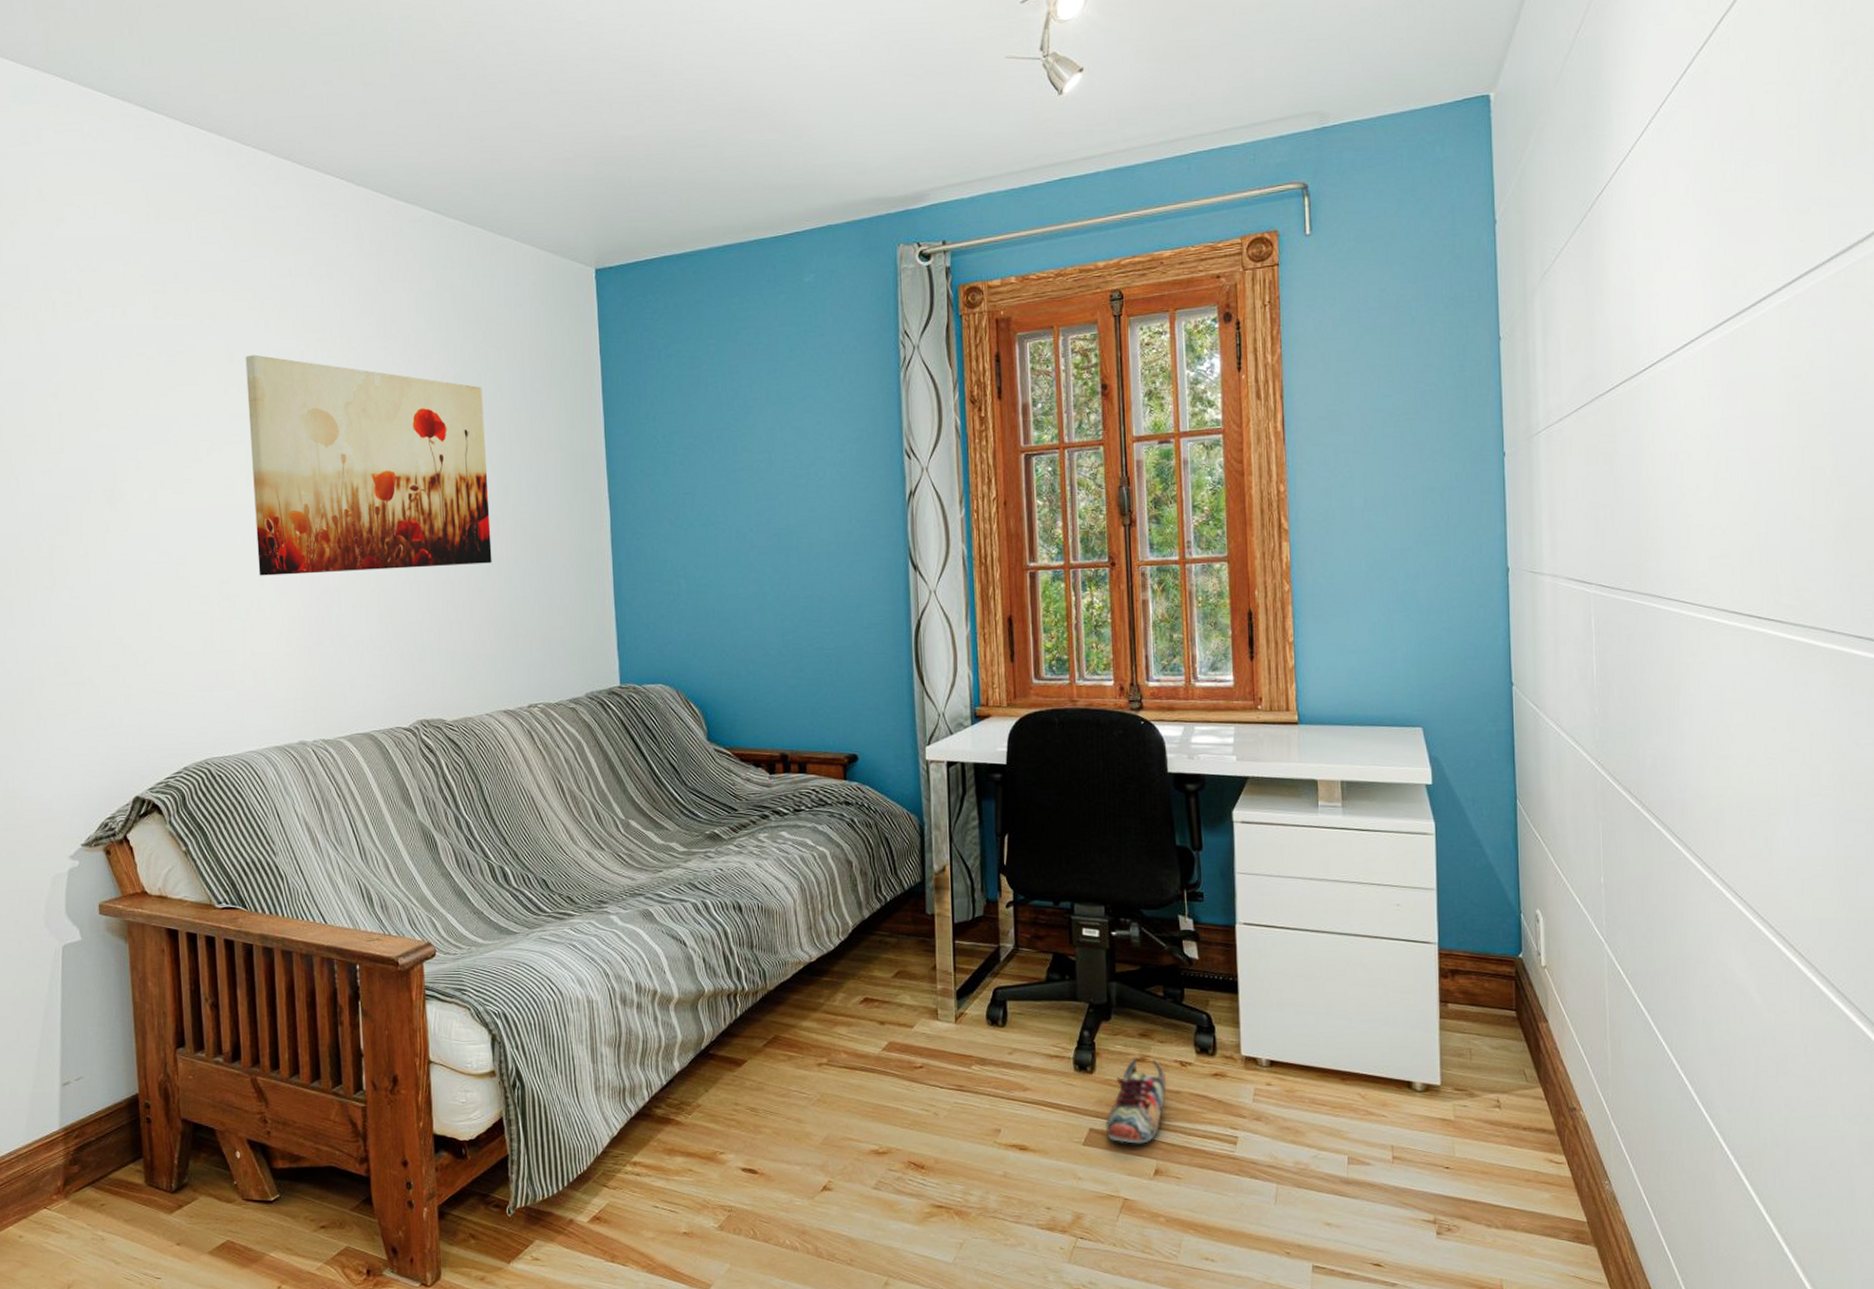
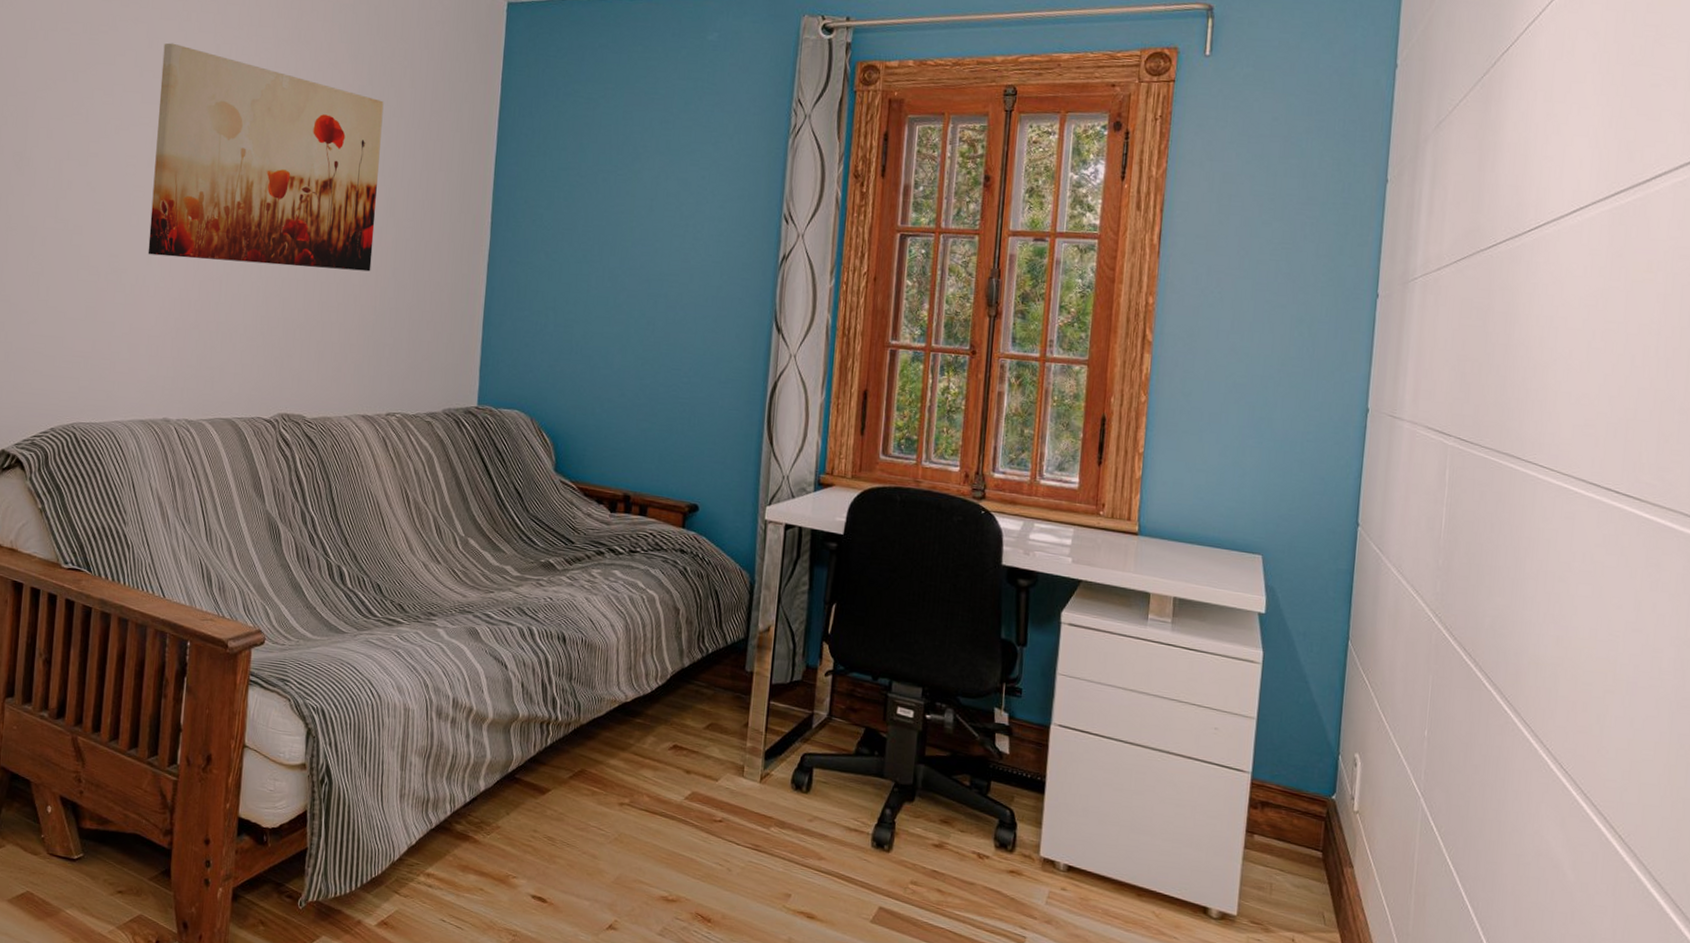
shoe: present [1105,1058,1167,1144] -> none [895,843,962,930]

